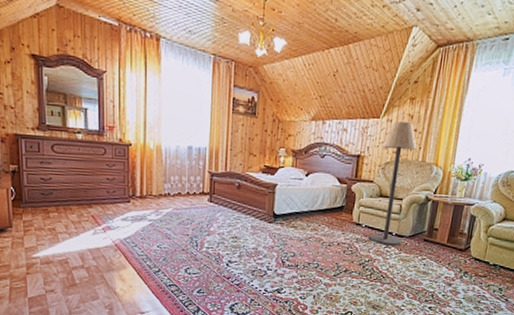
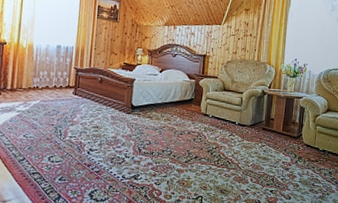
floor lamp: present [369,121,417,246] -> none [216,28,253,134]

